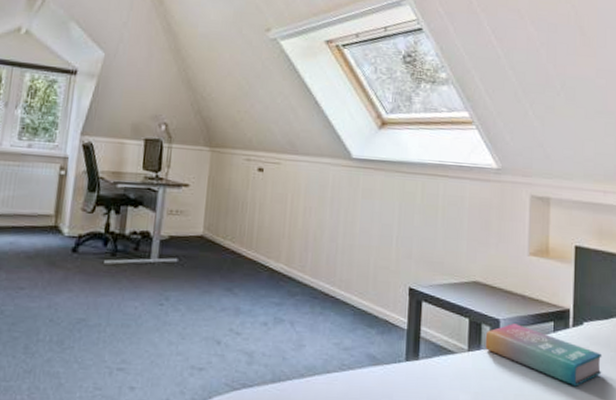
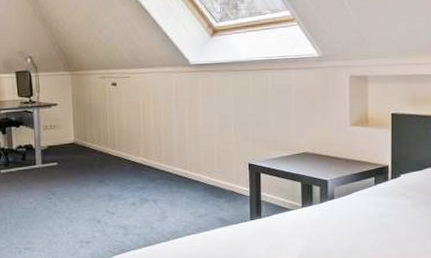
book: present [485,323,602,387] -> none [316,182,418,225]

